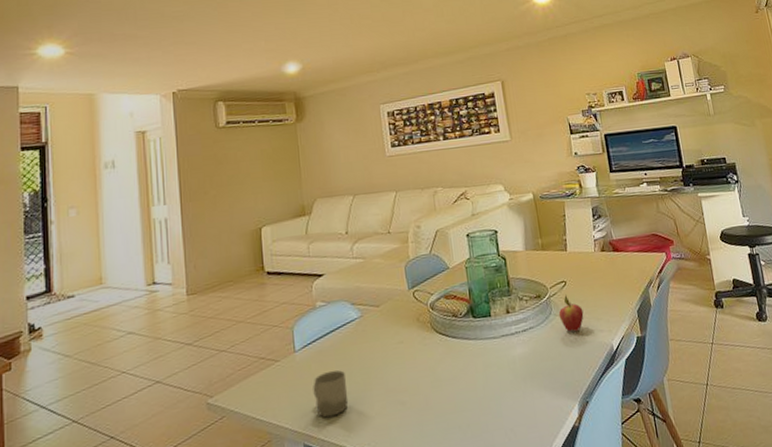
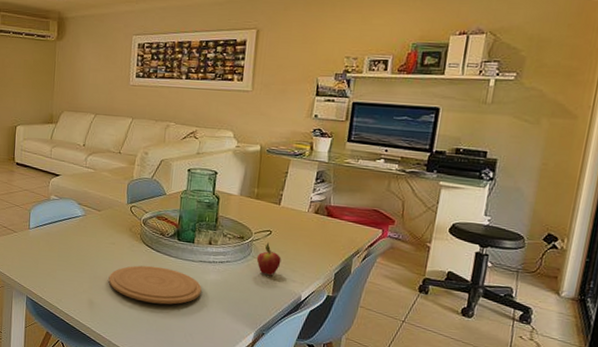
cup: present [313,370,349,418] -> none [39,250,65,283]
plate: none [403,354,512,406] -> present [108,265,202,305]

